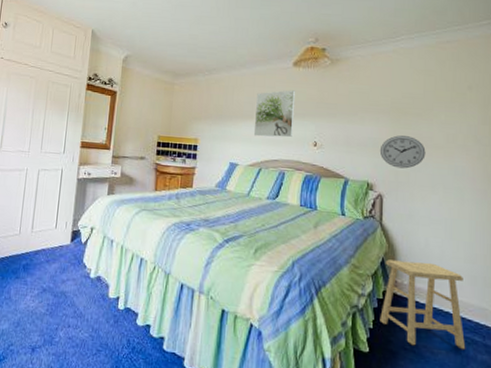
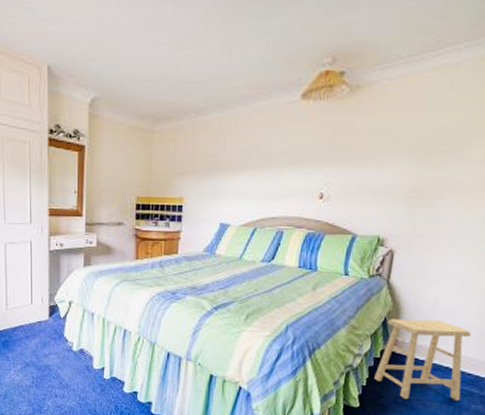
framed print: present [253,90,296,138] -> none [248,131,303,191]
wall clock: present [379,135,426,169] -> none [397,180,453,219]

